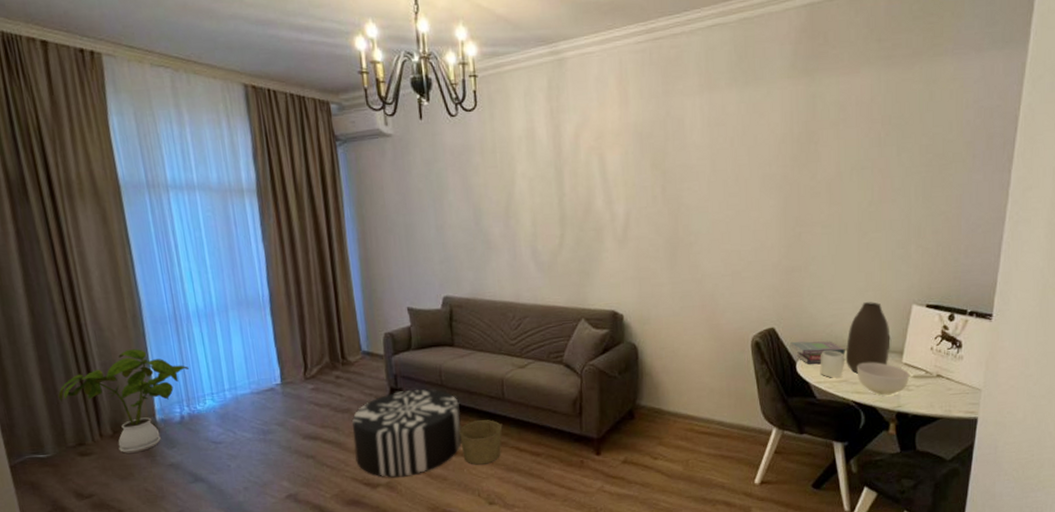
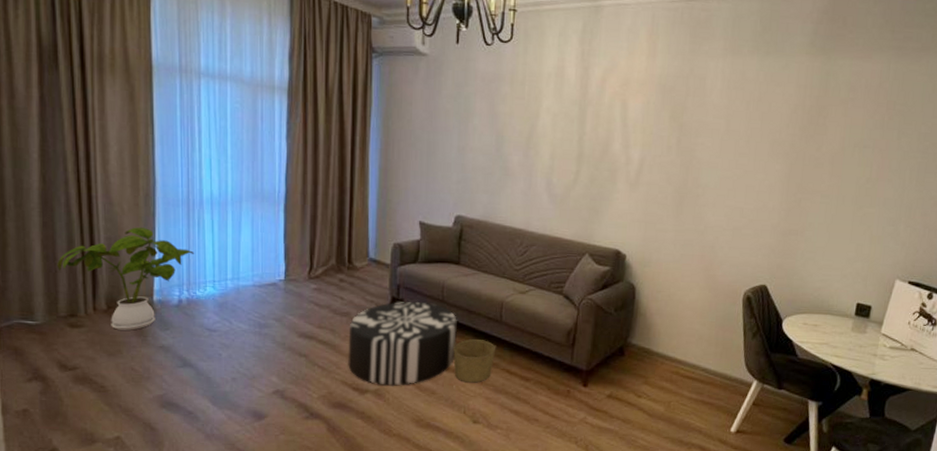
books: present [790,341,845,365] -> none [779,301,830,325]
mug: present [820,350,844,378] -> none [804,313,828,340]
vase: present [845,302,889,374] -> none [829,272,873,338]
bowl: present [856,362,910,396] -> none [838,328,887,362]

